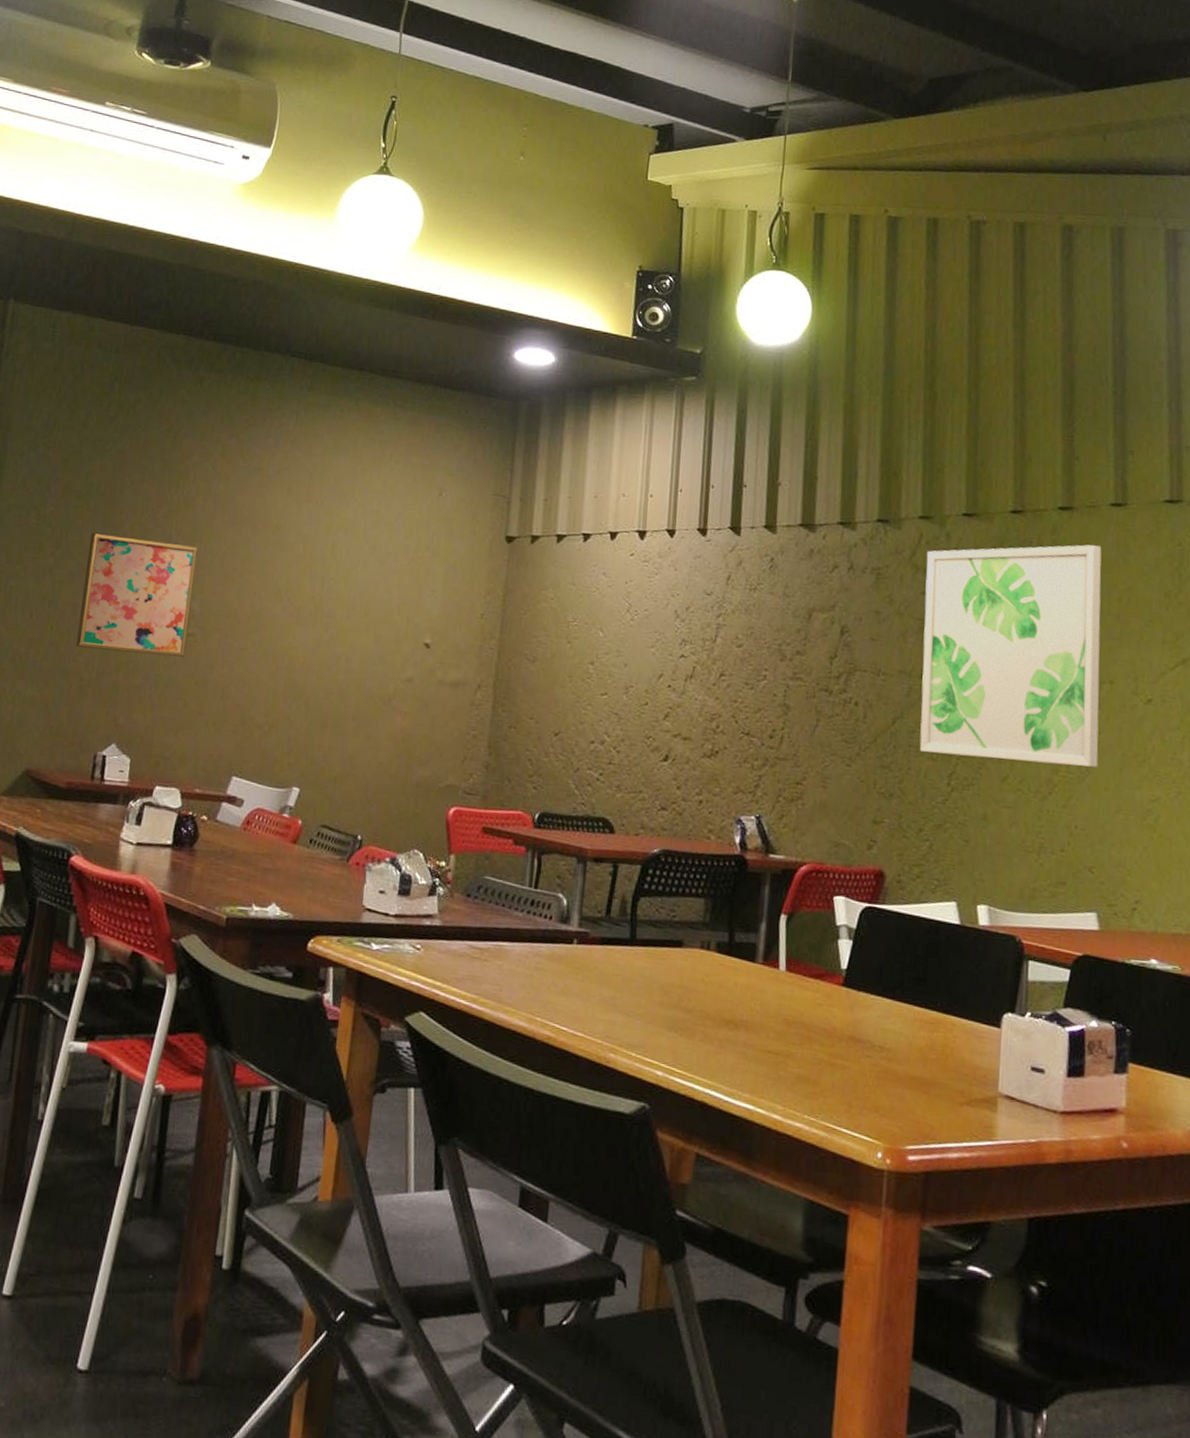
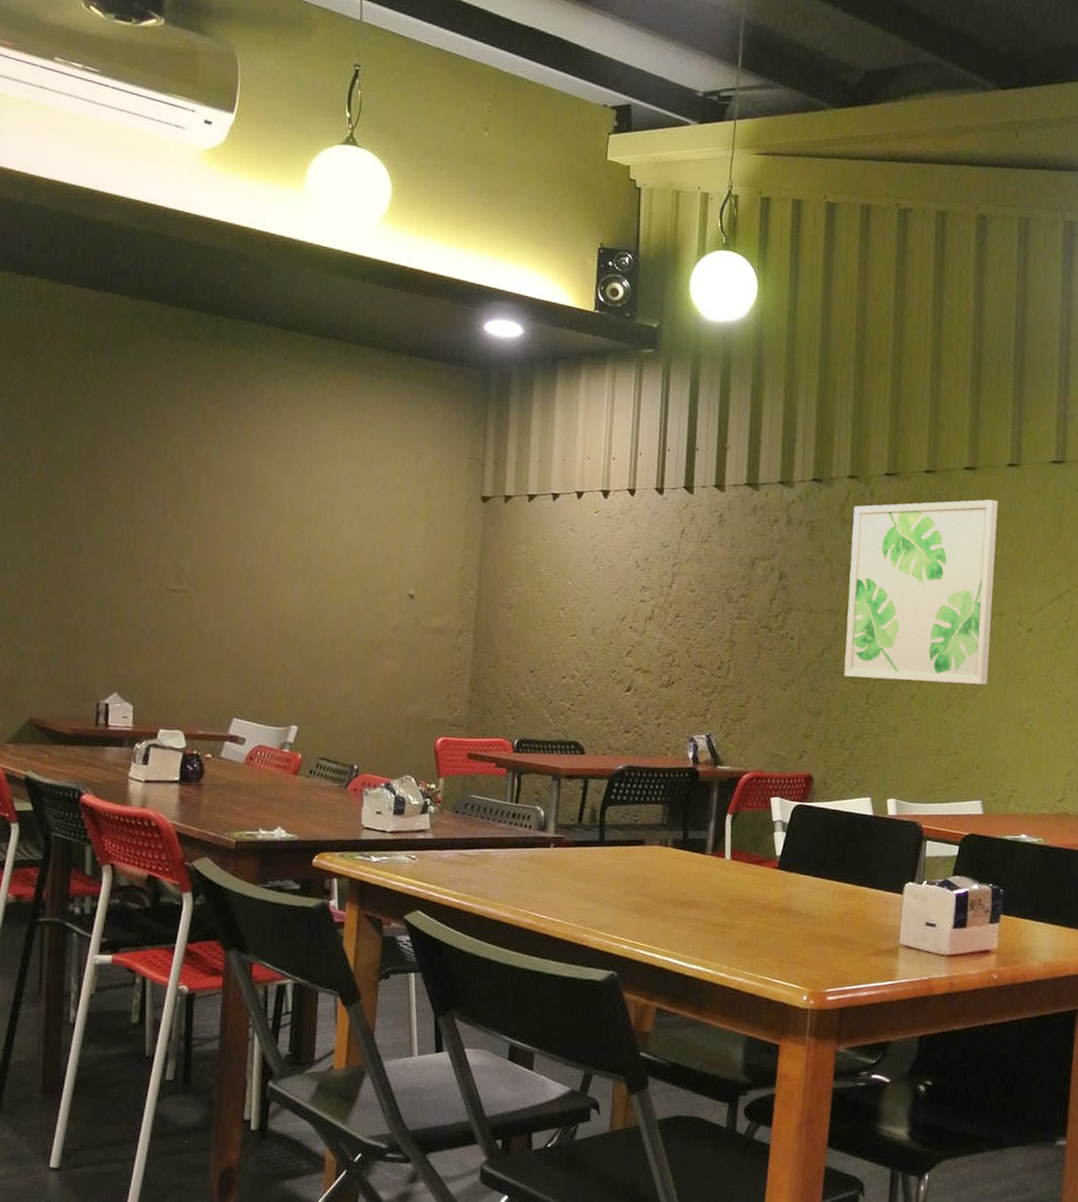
wall art: present [76,533,198,657] -> none [70,497,185,612]

